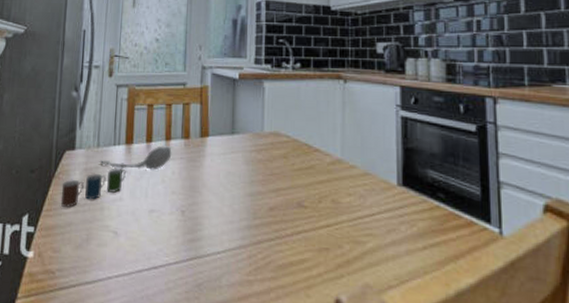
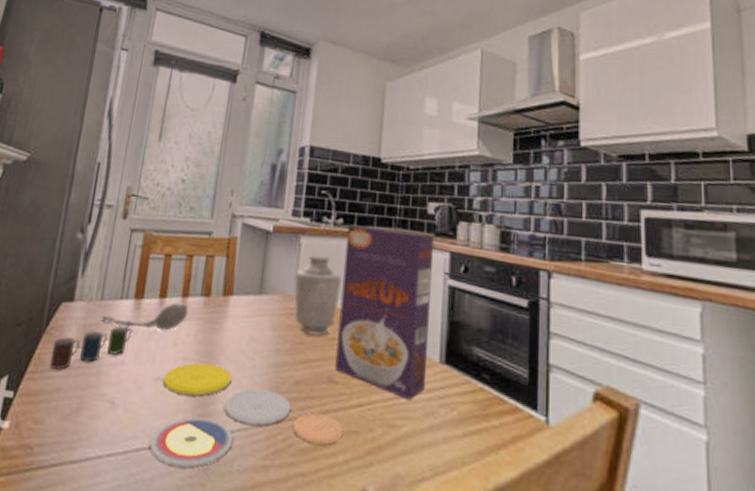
plate: none [150,196,315,284] -> present [150,362,344,467]
vase: none [262,97,304,167] -> present [294,255,343,336]
cereal box: none [303,68,386,220] -> present [335,225,435,400]

